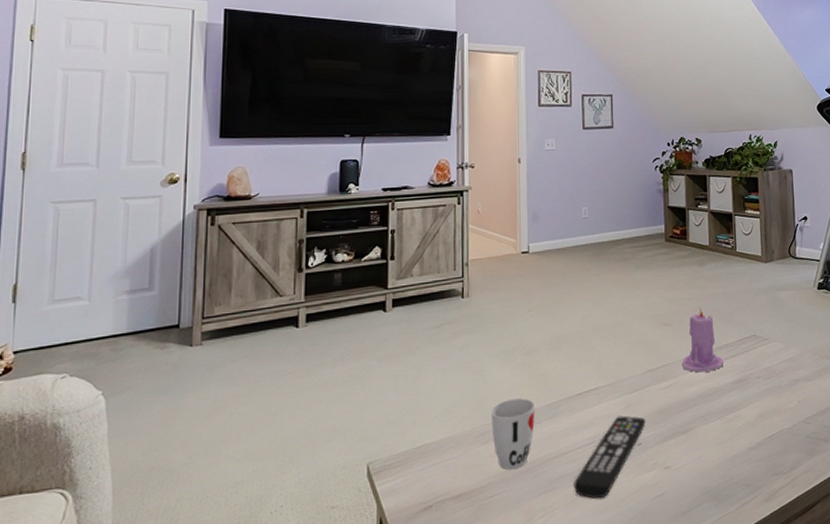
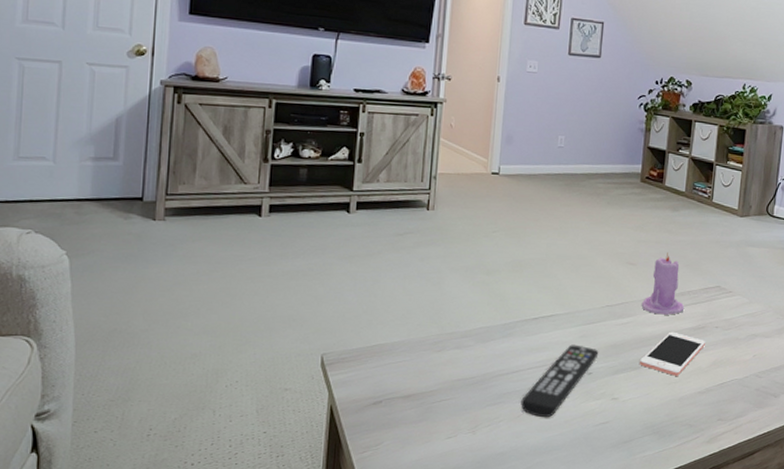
cup: present [491,398,536,470] -> none [445,314,491,380]
cell phone: none [688,388,749,435] -> present [640,331,705,376]

